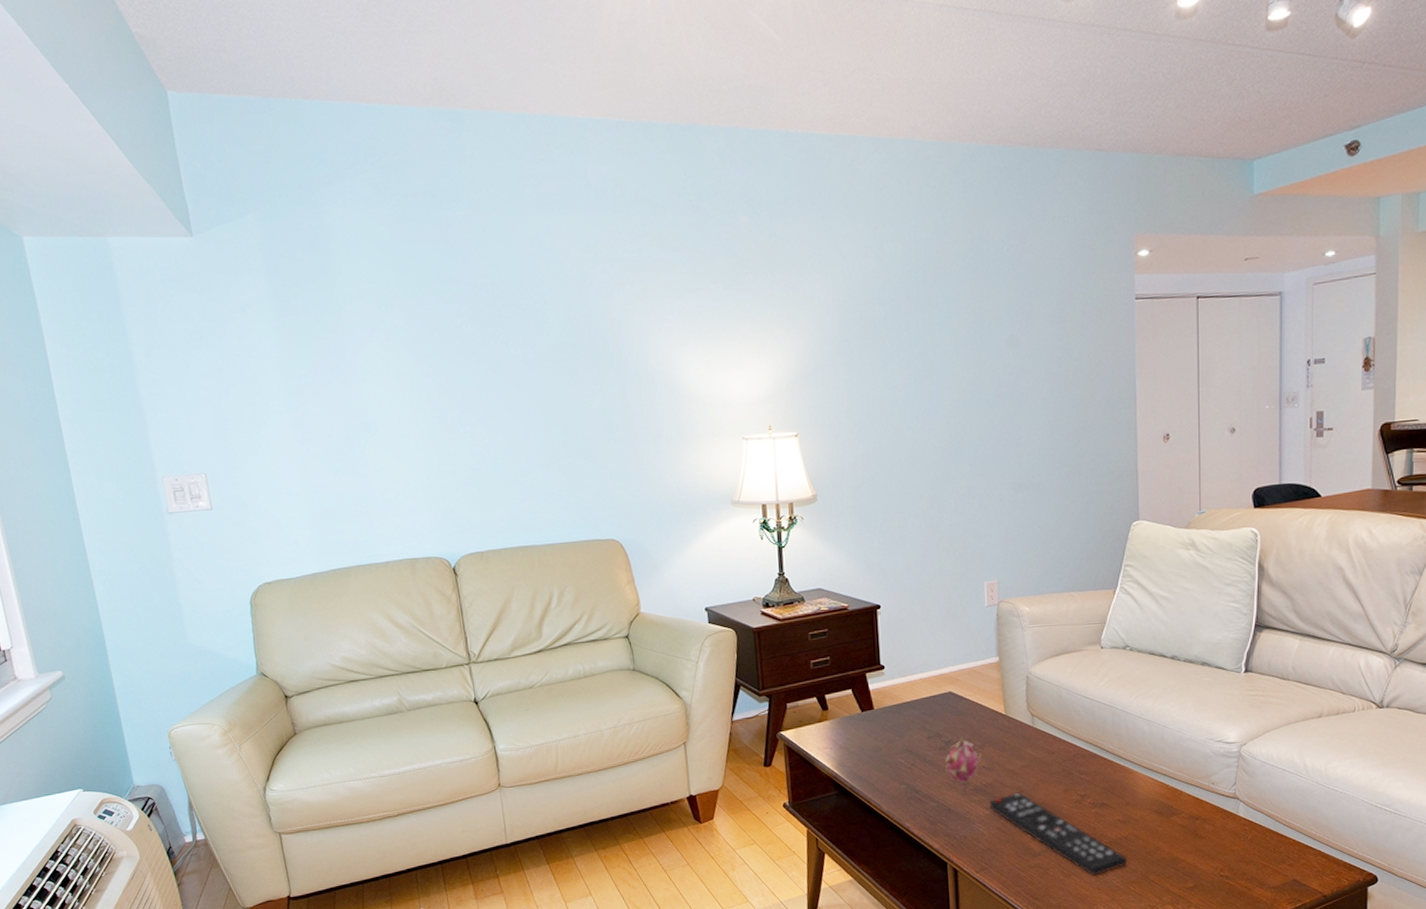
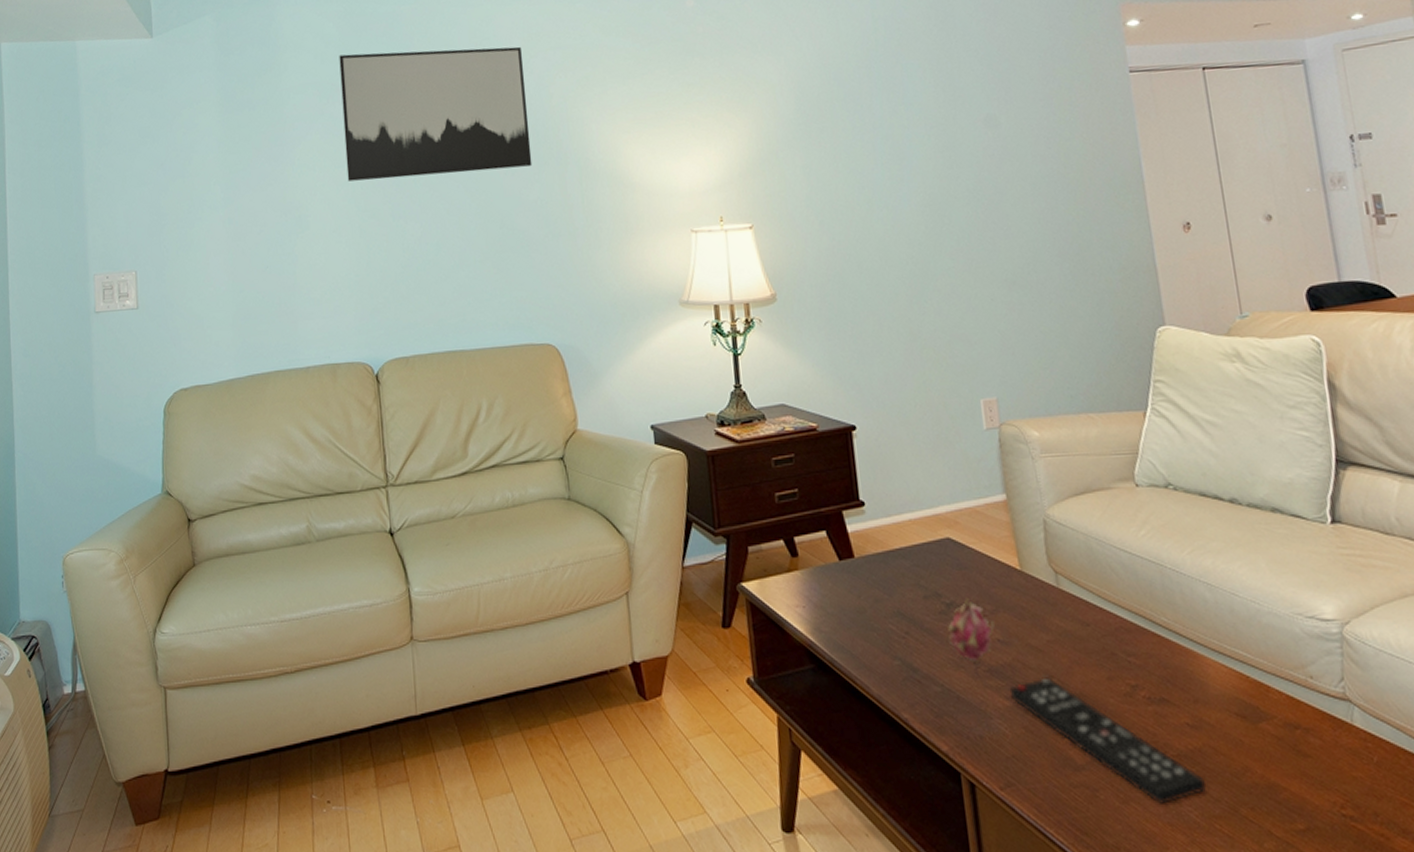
wall art: none [394,258,594,389] -> present [339,46,533,182]

